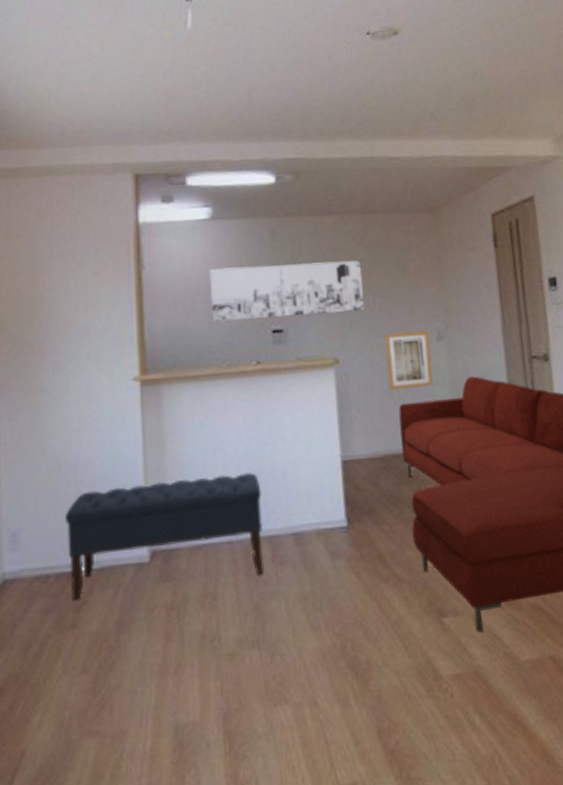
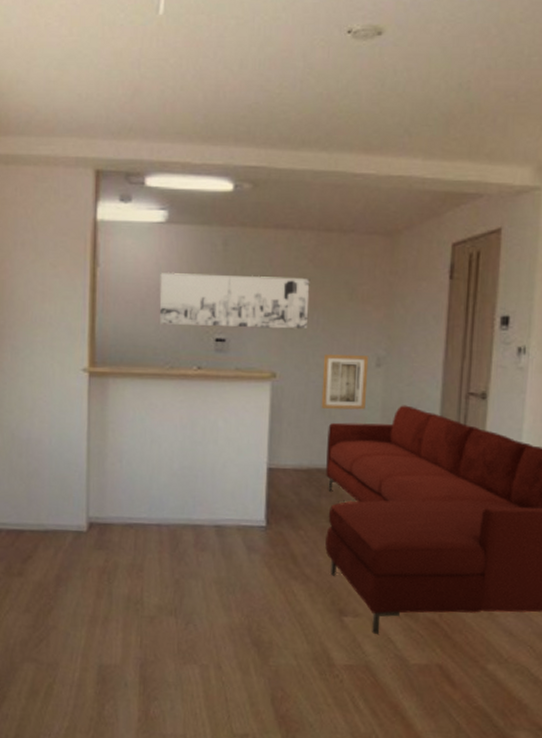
bench: present [64,472,264,601] -> none [16,464,191,556]

